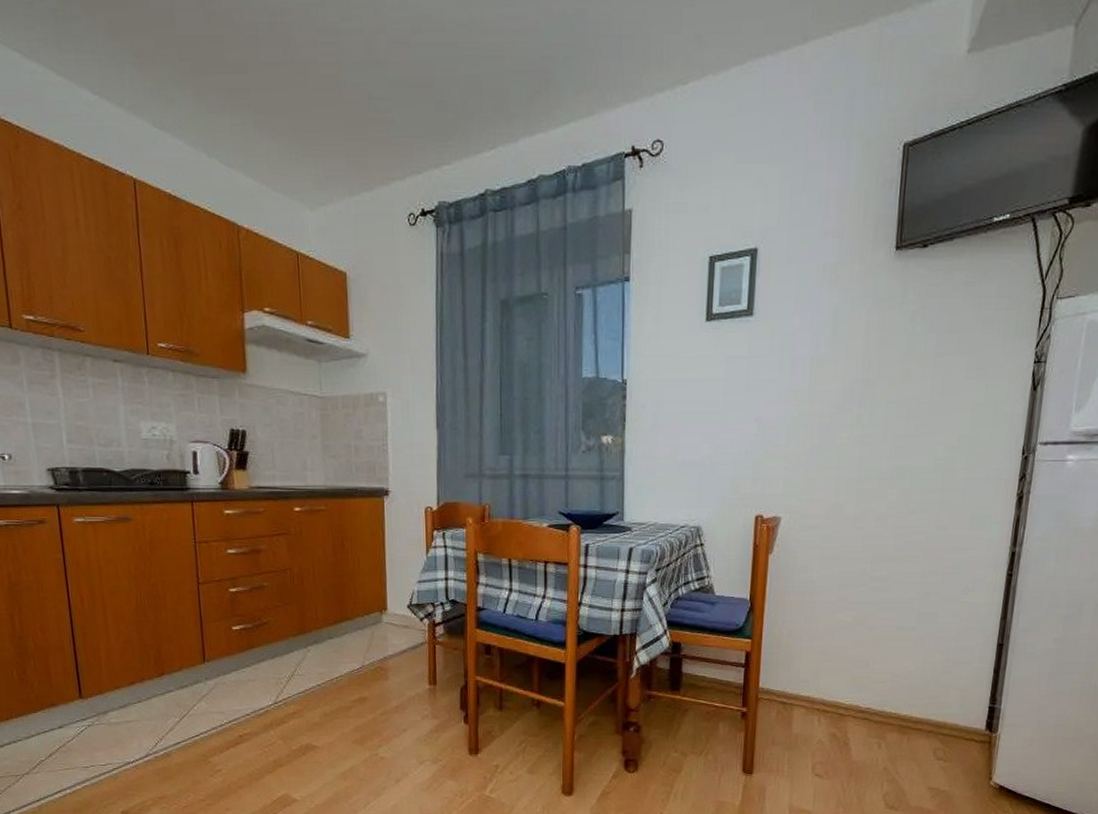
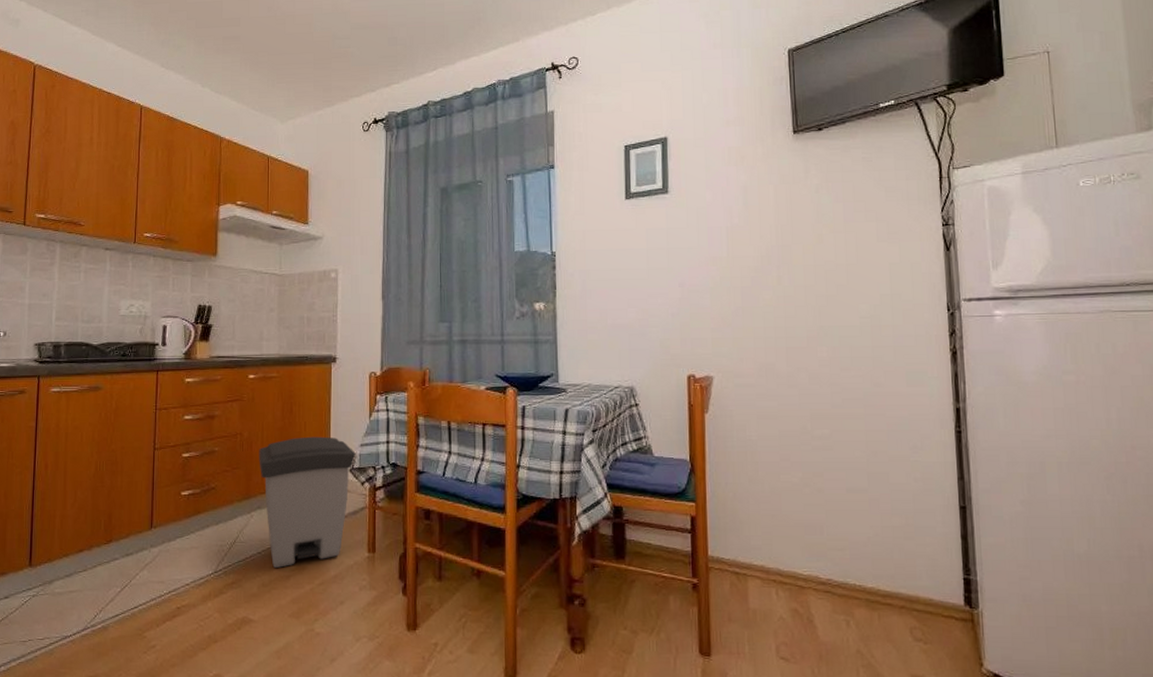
trash can: none [311,572,414,699] -> present [259,436,356,568]

